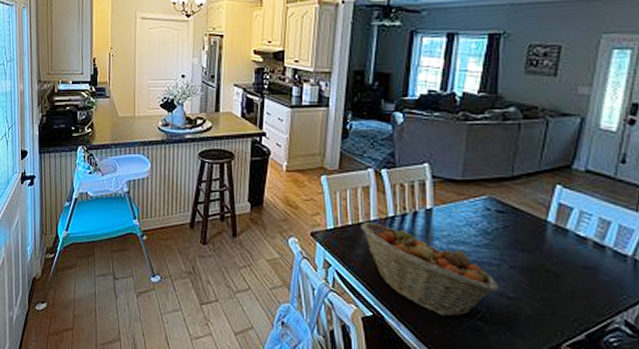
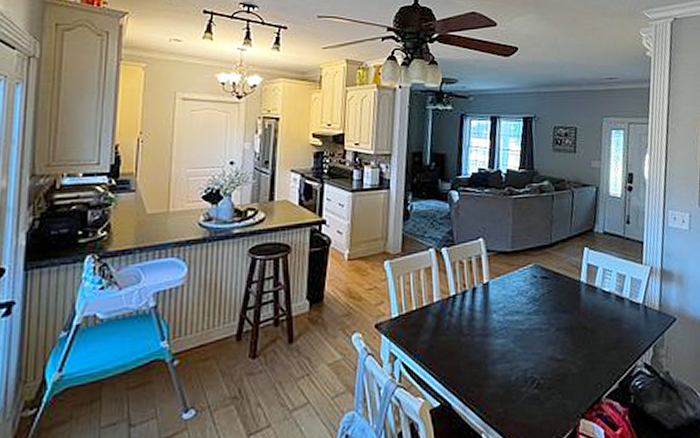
fruit basket: present [361,222,498,317] -> none [425,304,549,392]

